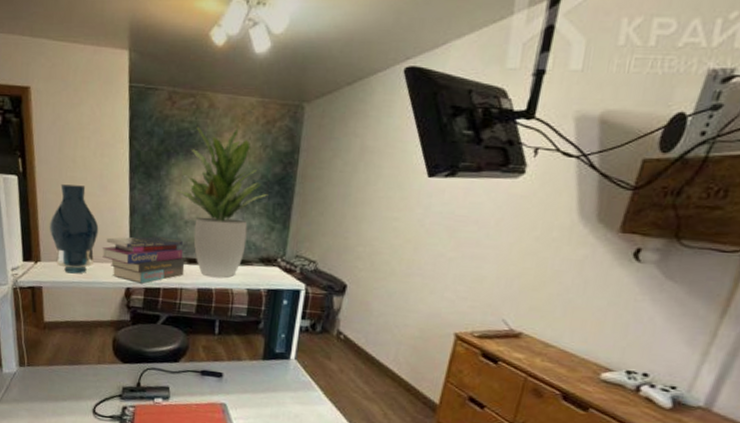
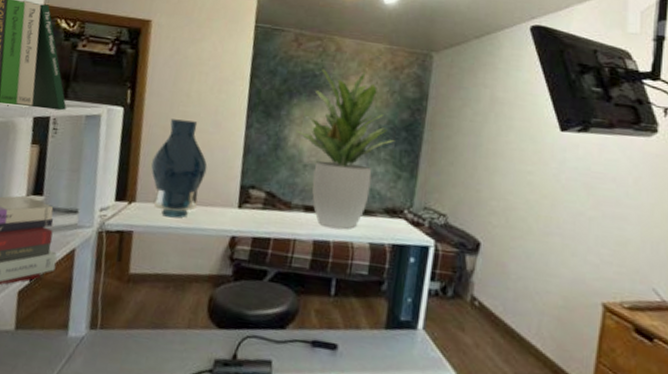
books: present [102,236,185,284] -> none [207,178,301,232]

